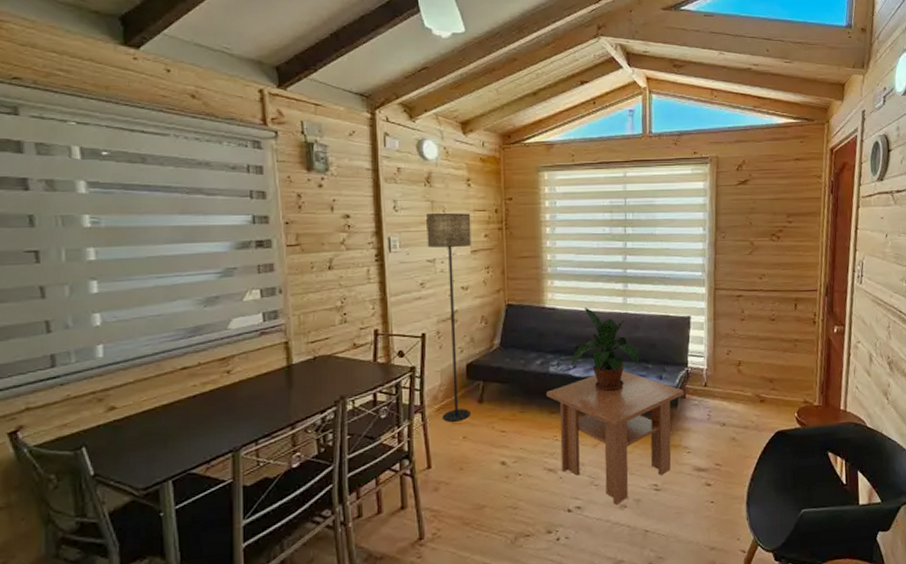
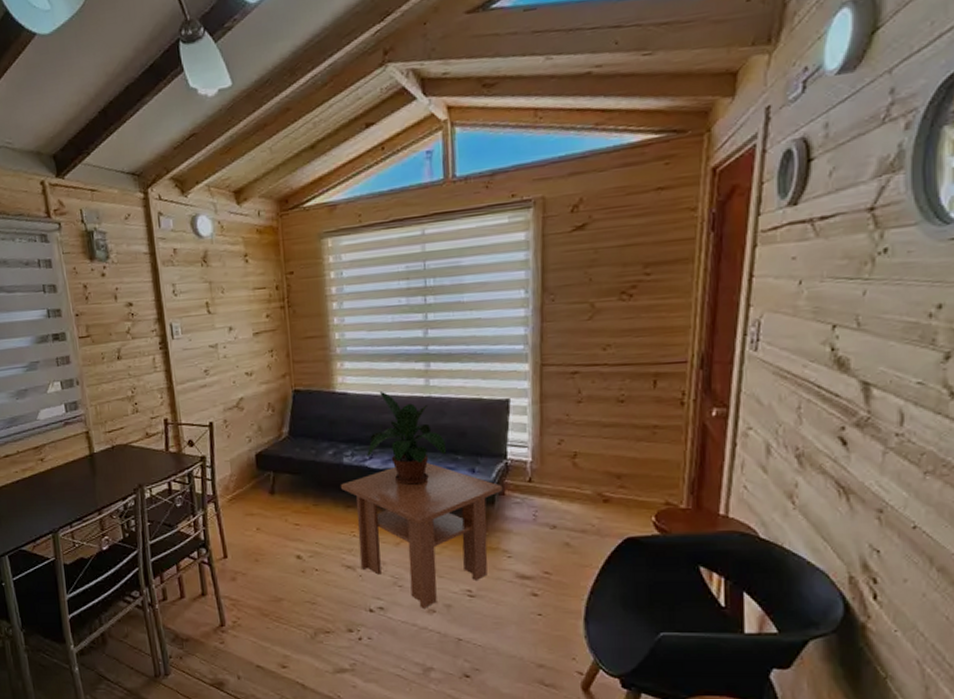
floor lamp: present [426,212,472,422] -> none [205,292,263,513]

